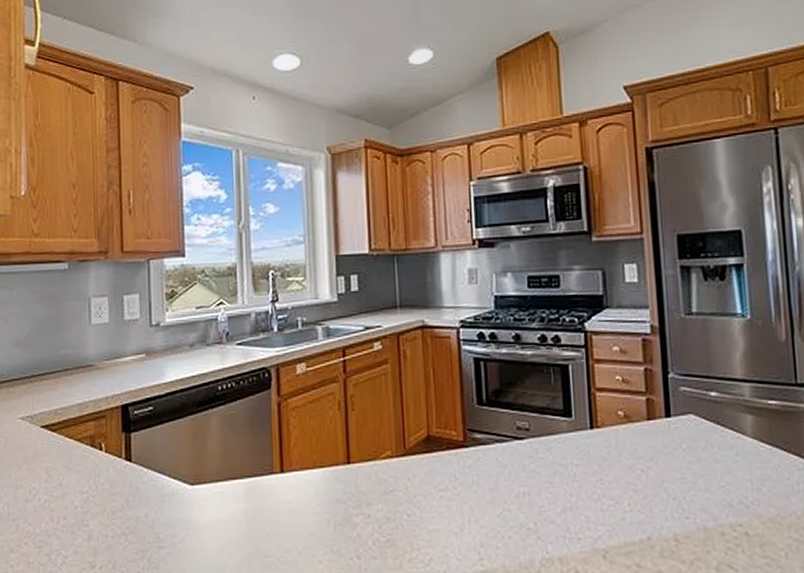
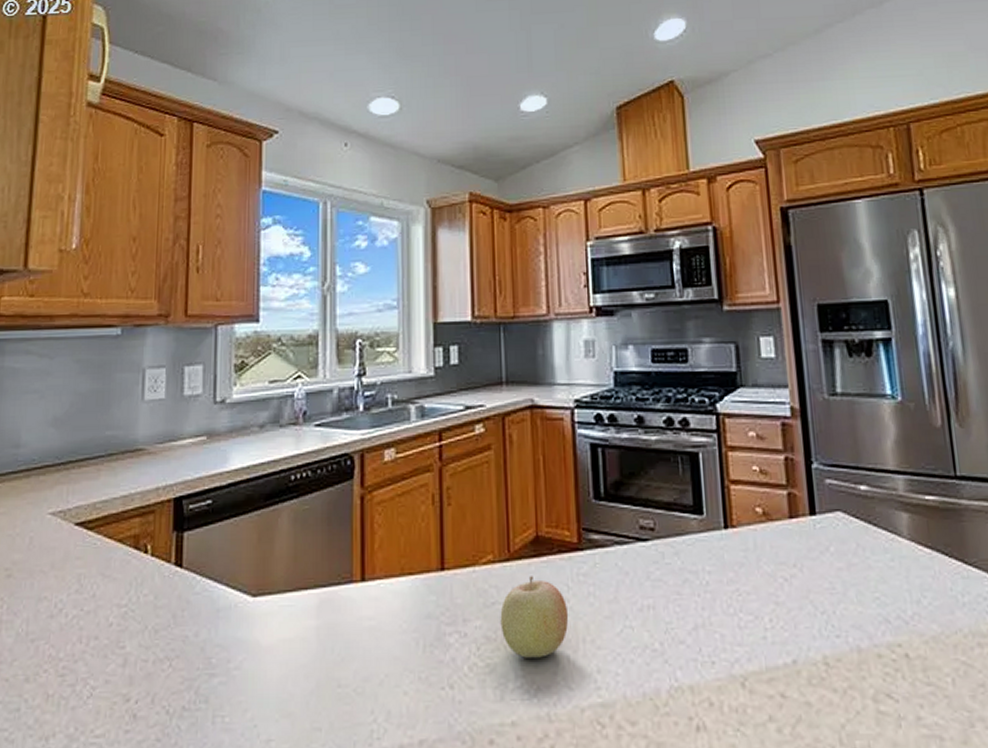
fruit: none [398,468,456,535] -> present [500,576,569,658]

